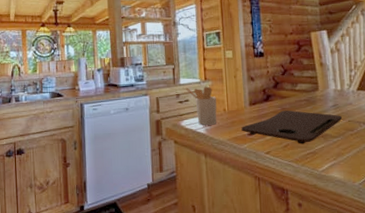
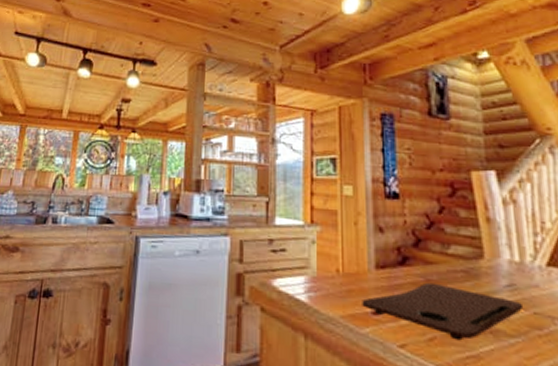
utensil holder: present [185,86,217,125] -> none [281,231,327,291]

